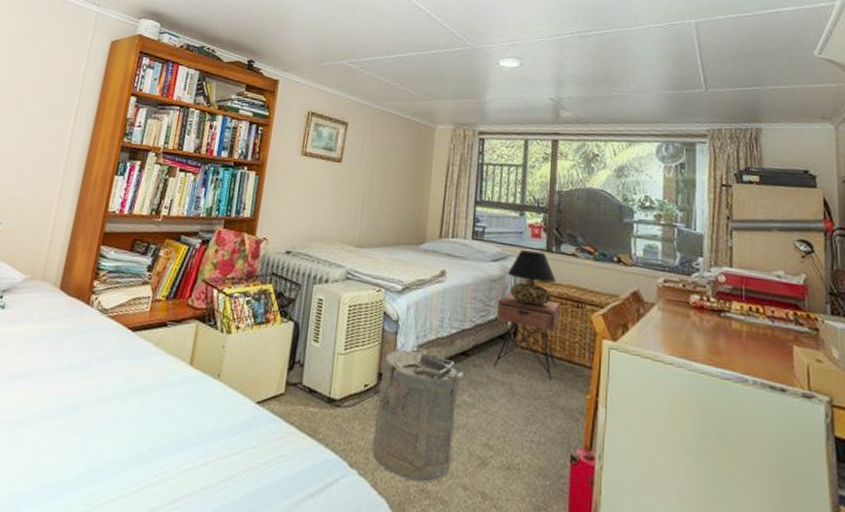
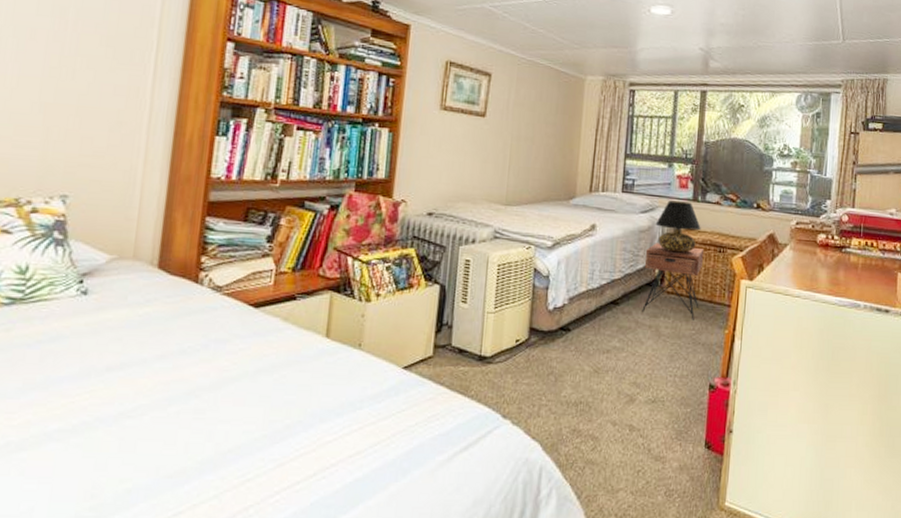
laundry hamper: present [372,347,465,482] -> none [524,300,614,424]

